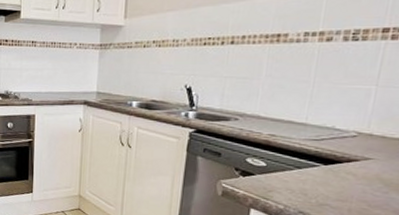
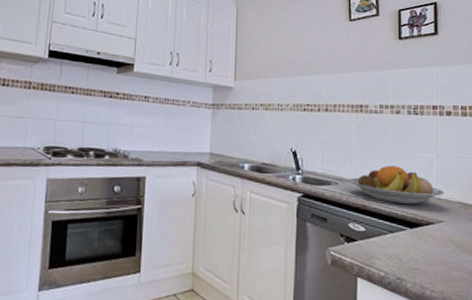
fruit bowl: none [253,99,380,142] -> present [349,165,445,205]

